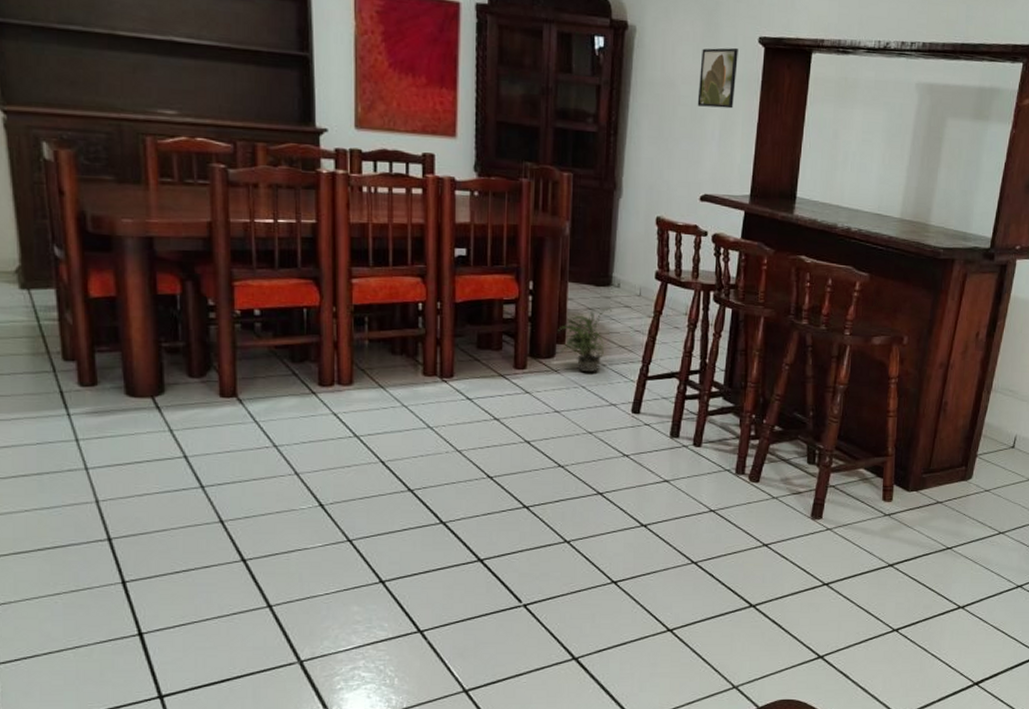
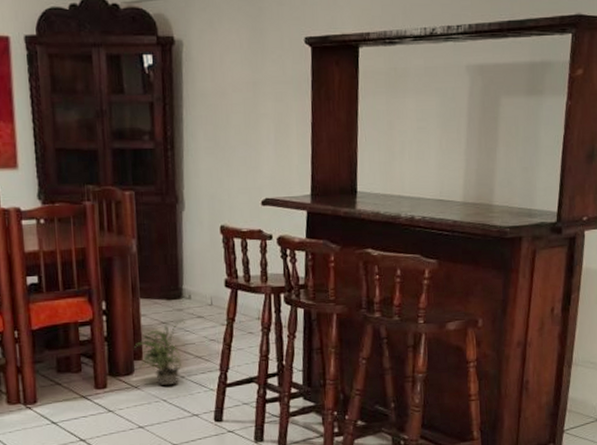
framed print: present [697,47,738,109] -> none [249,50,286,112]

